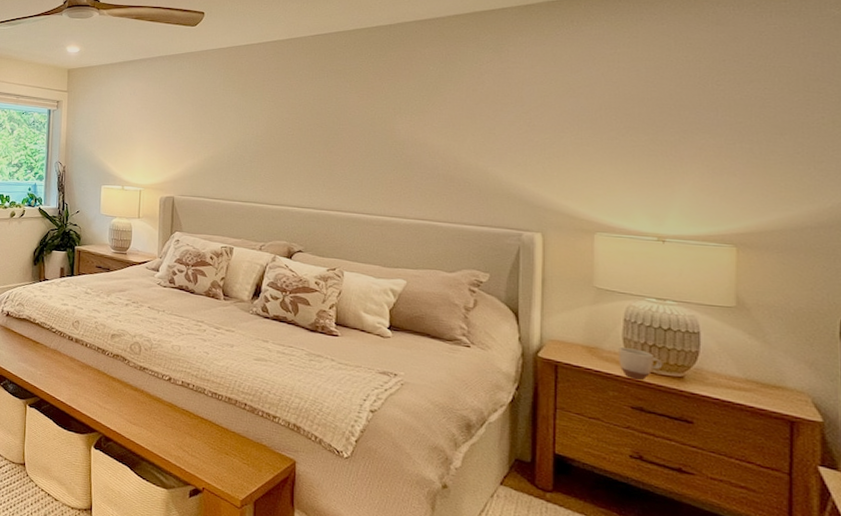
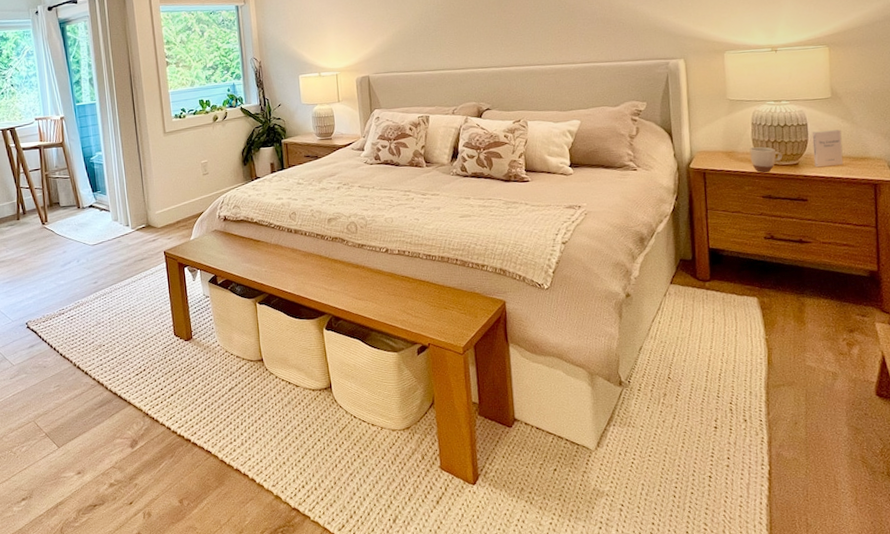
book: none [705,343,748,390] -> present [812,129,844,168]

